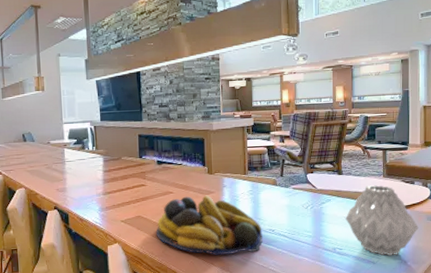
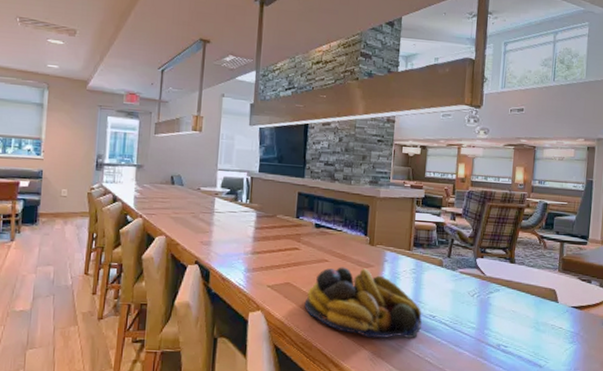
vase: present [345,185,419,256] -> none [513,279,592,360]

